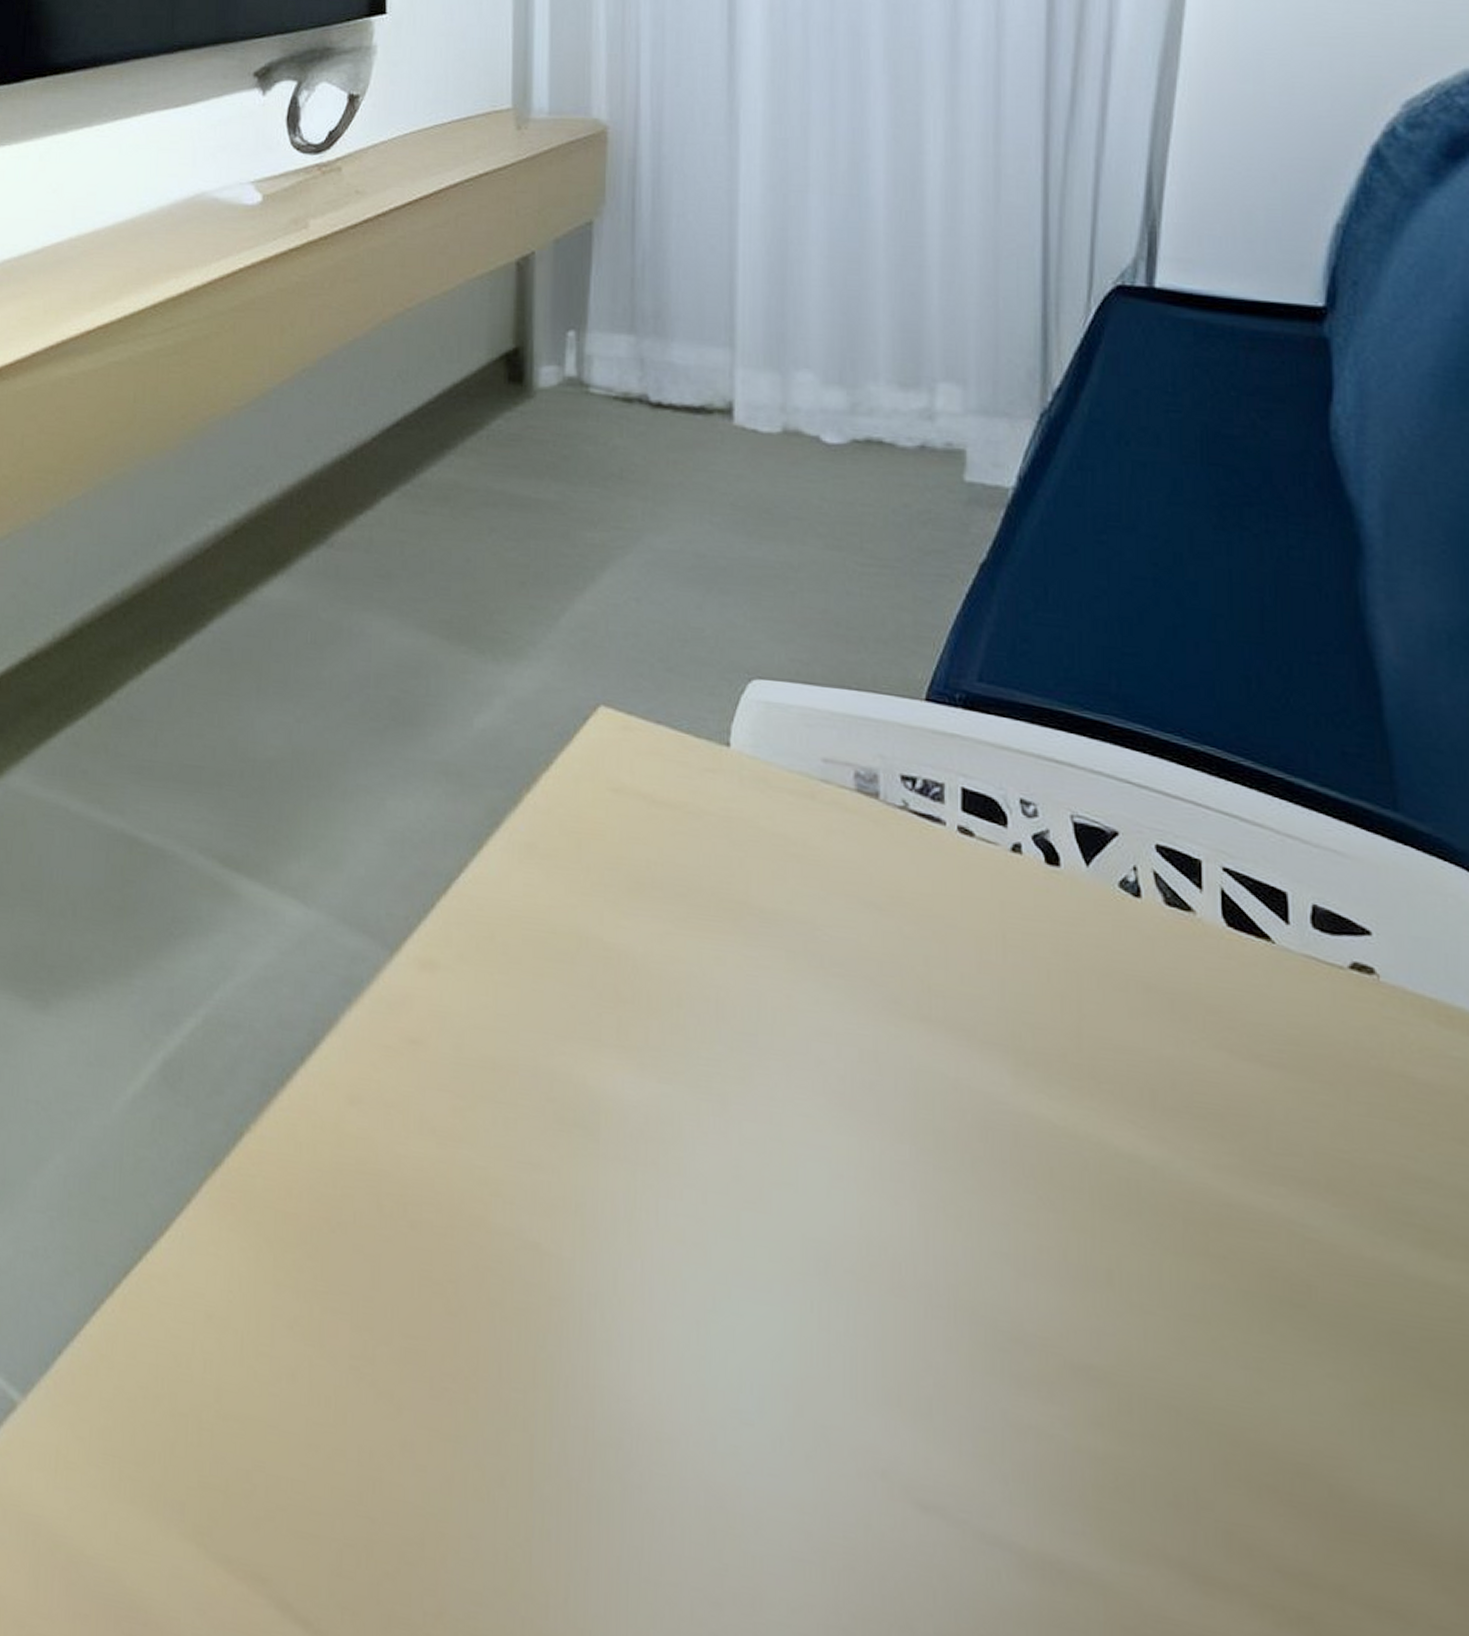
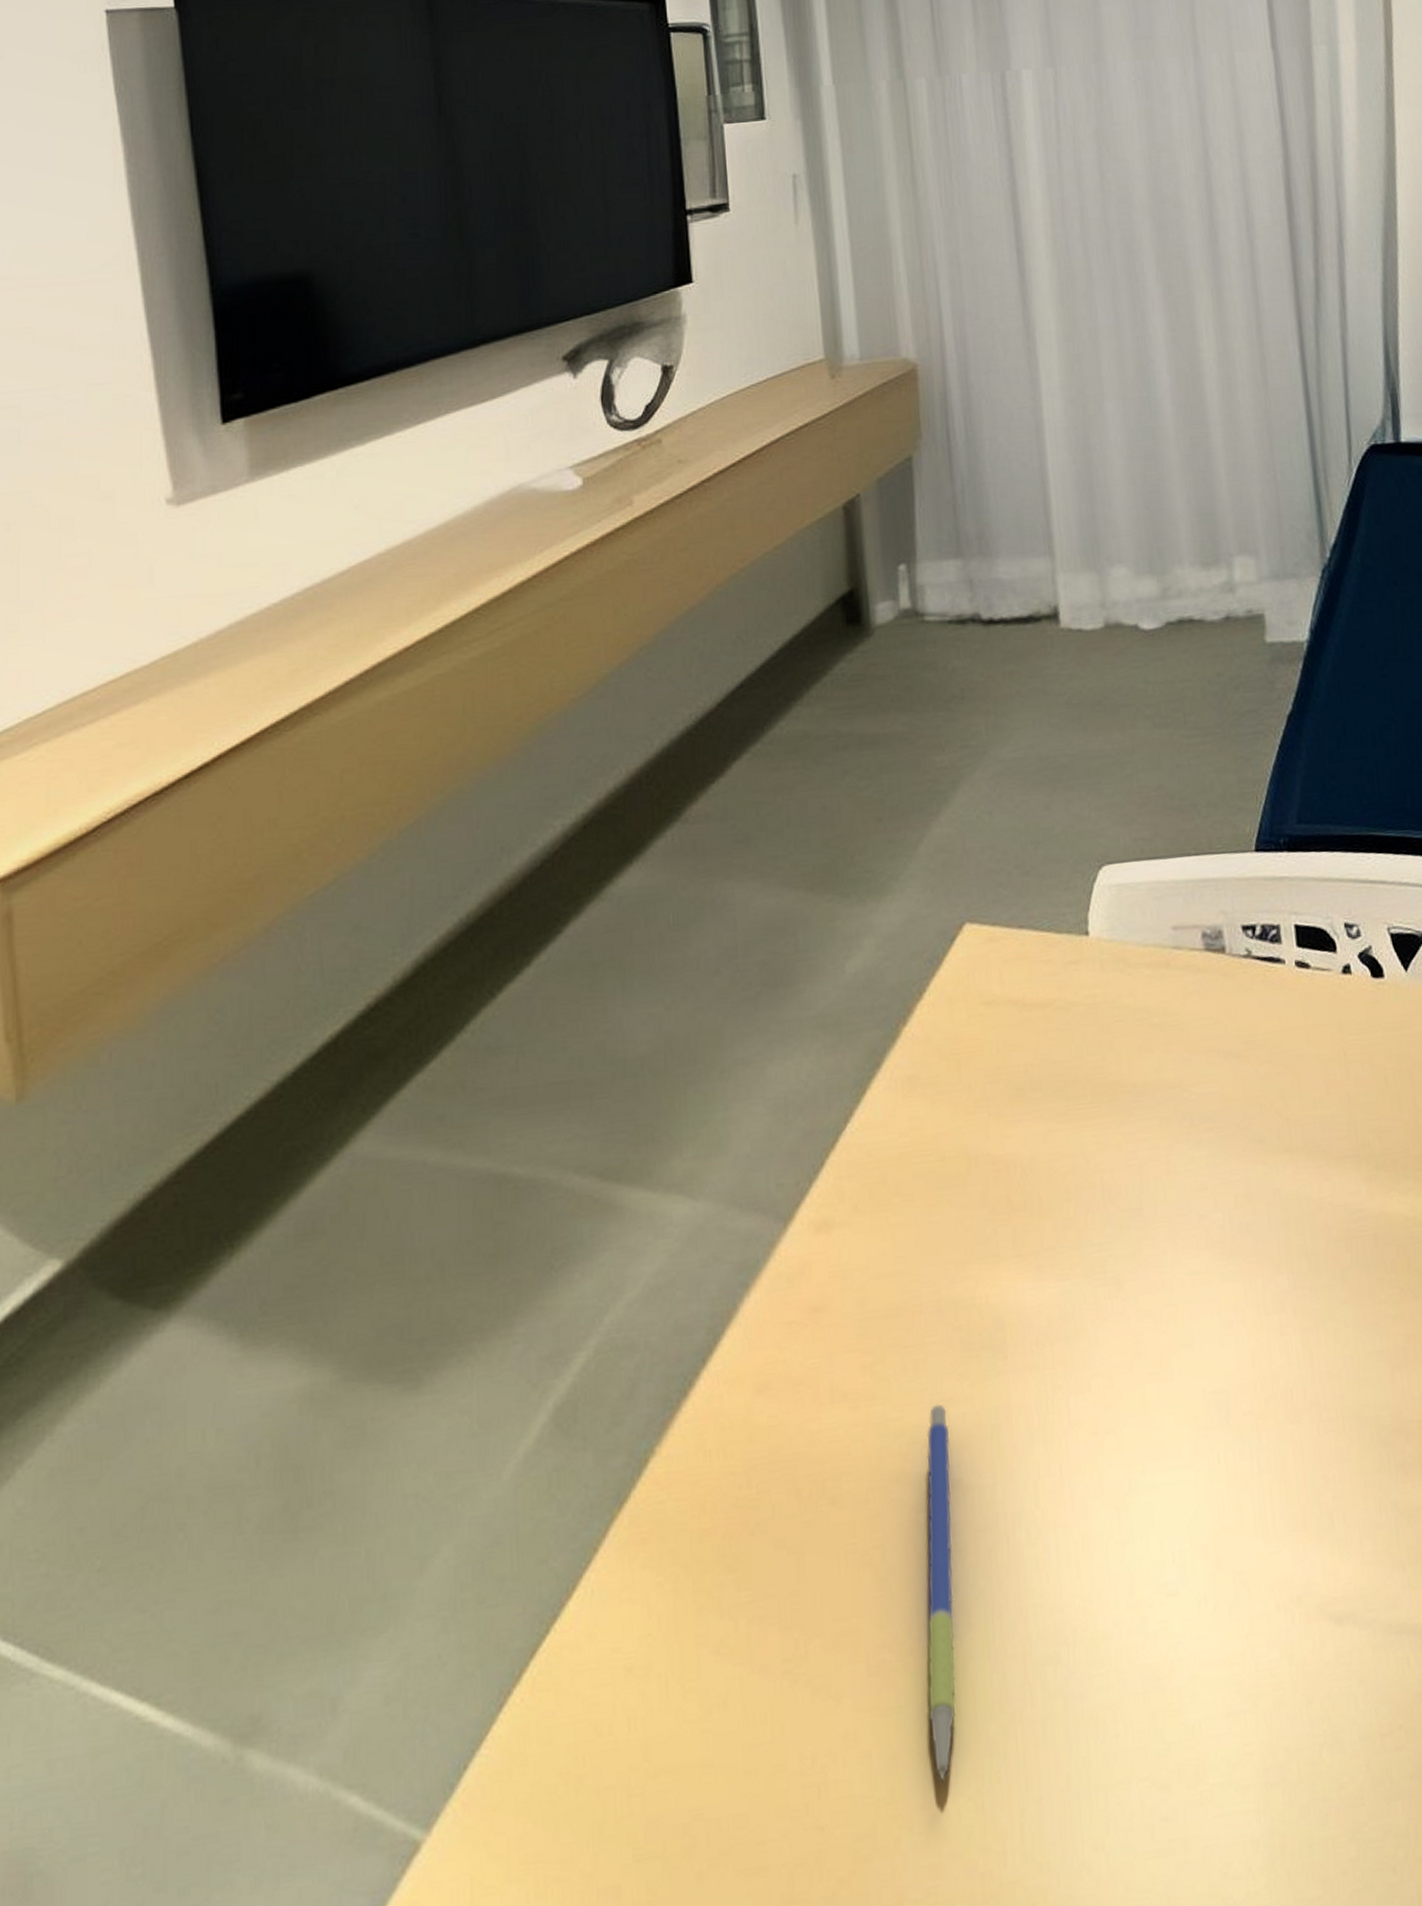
pen: none [486,1165,534,1520] -> present [927,1404,956,1782]

